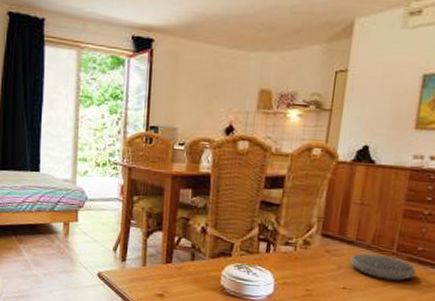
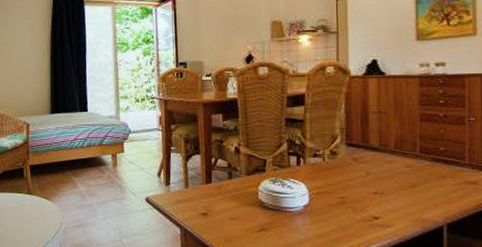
speaker: present [350,253,416,281] -> none [377,158,442,181]

